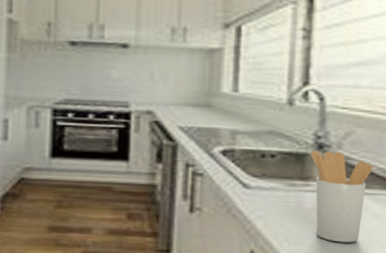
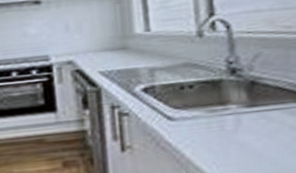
utensil holder: present [311,150,373,243] -> none [225,73,283,158]

